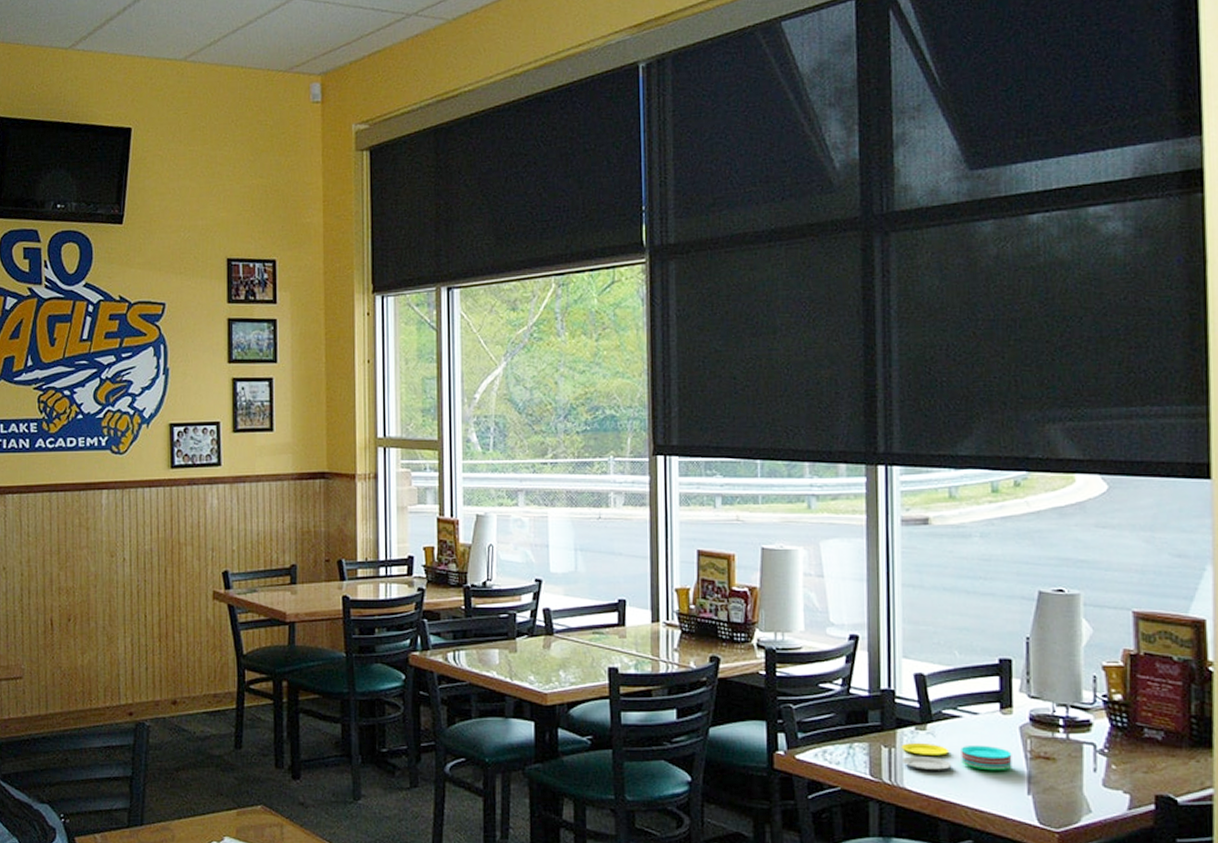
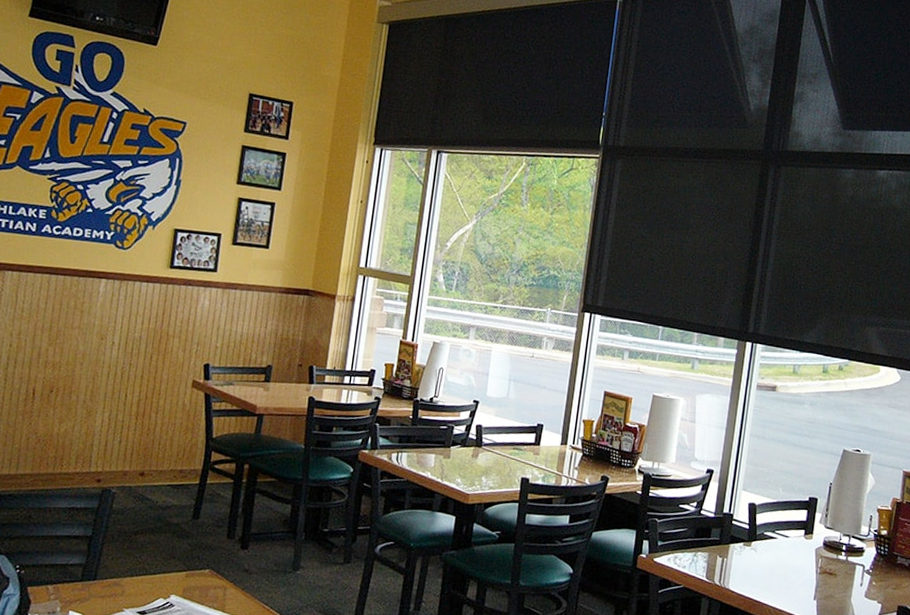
plate: present [901,742,1012,771] -> none [730,555,808,581]

